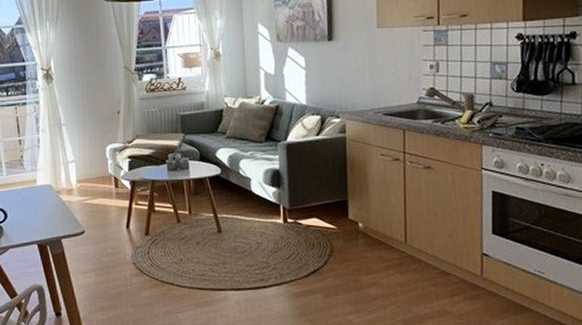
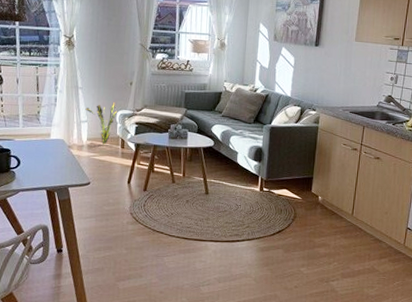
decorative plant: none [71,135,106,186] -> present [85,101,117,145]

